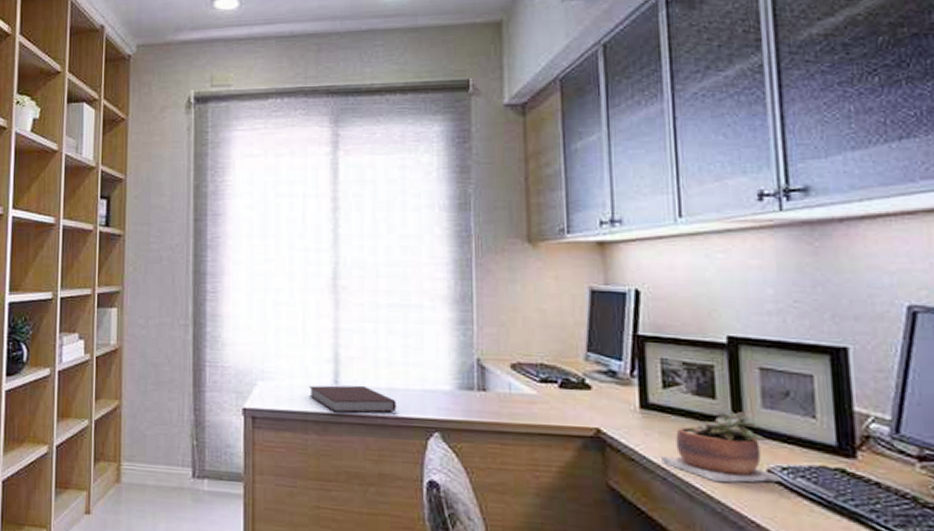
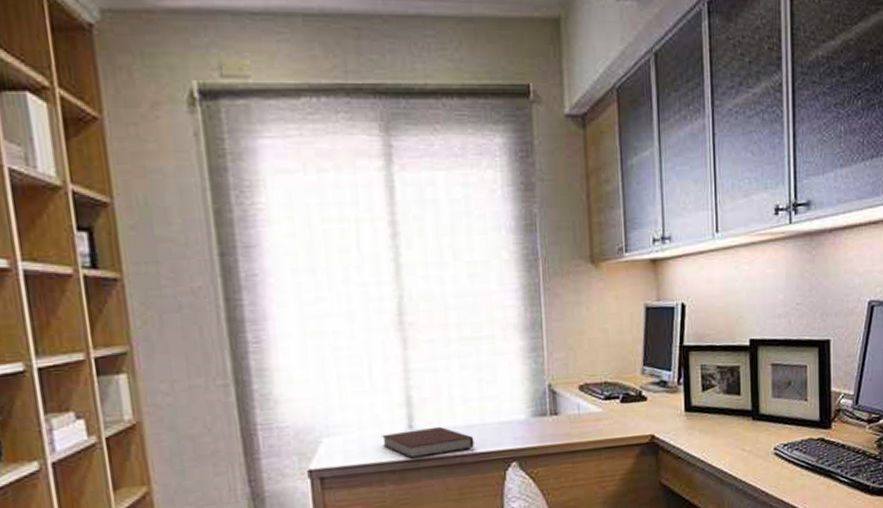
succulent plant: present [661,411,784,483] -> none [700,403,785,465]

